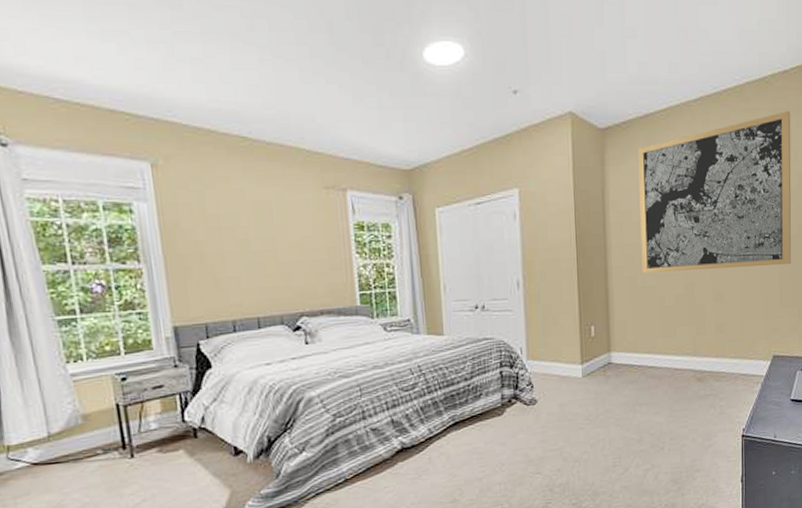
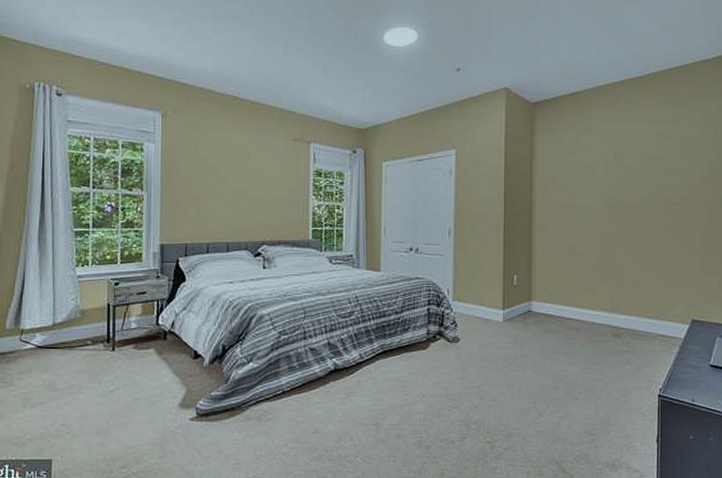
wall art: present [638,110,792,273] -> none [564,94,712,233]

